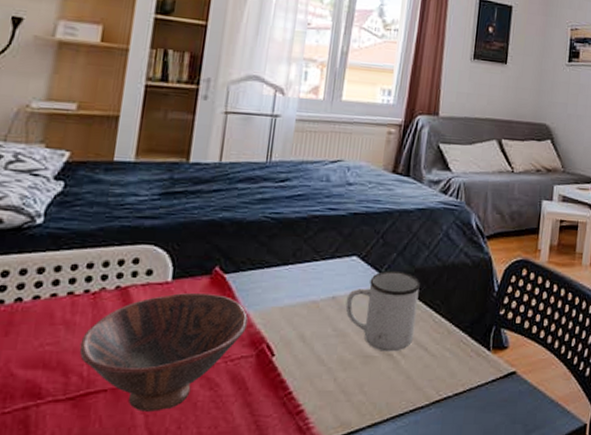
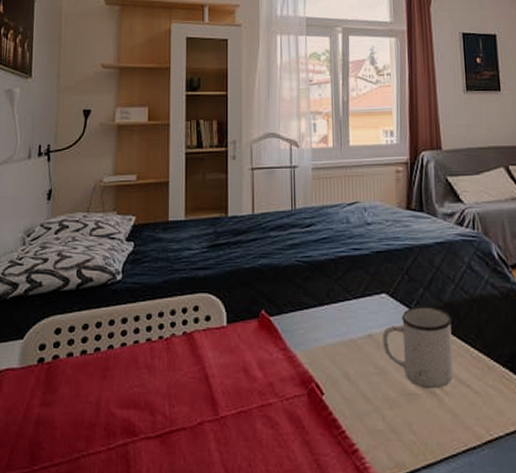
bowl: present [79,293,249,412] -> none [161,336,296,449]

